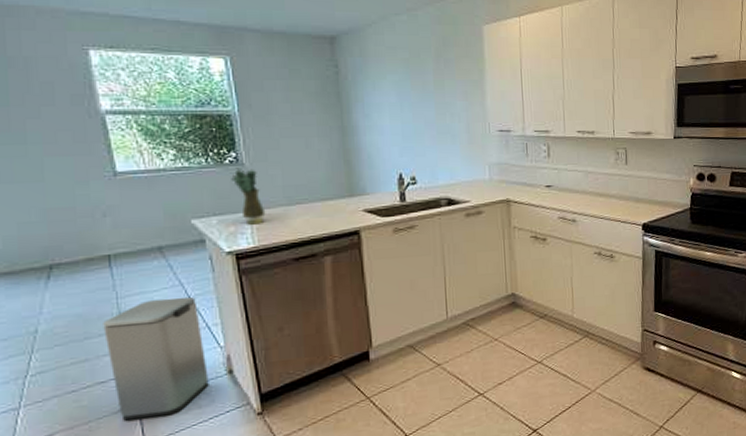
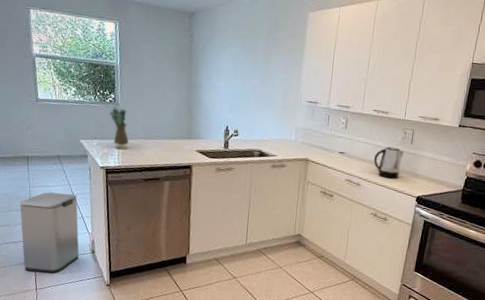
kettle: none [586,171,620,209] -> present [373,146,404,179]

